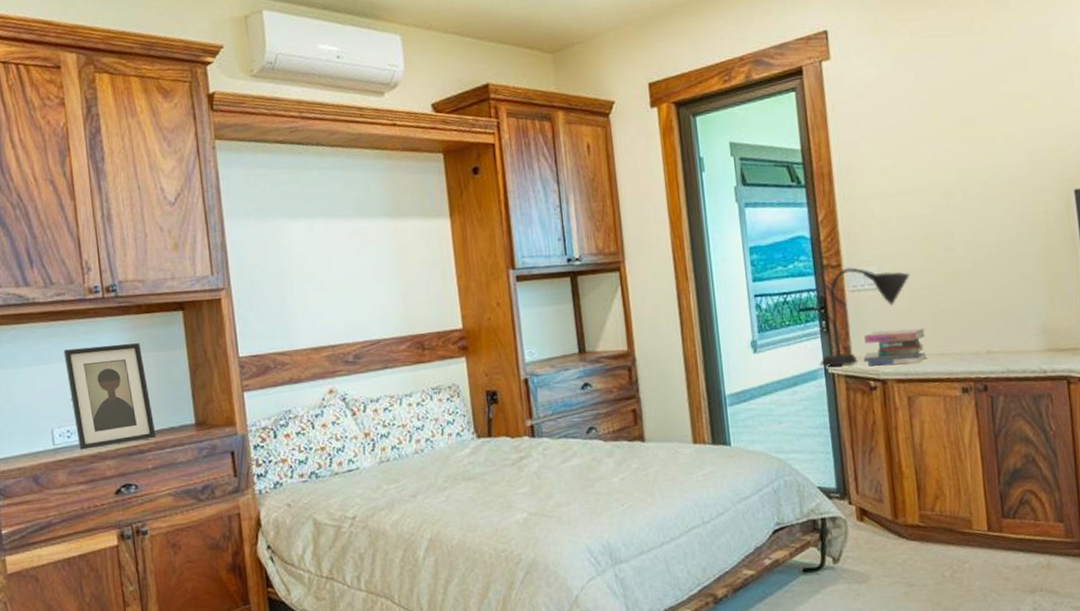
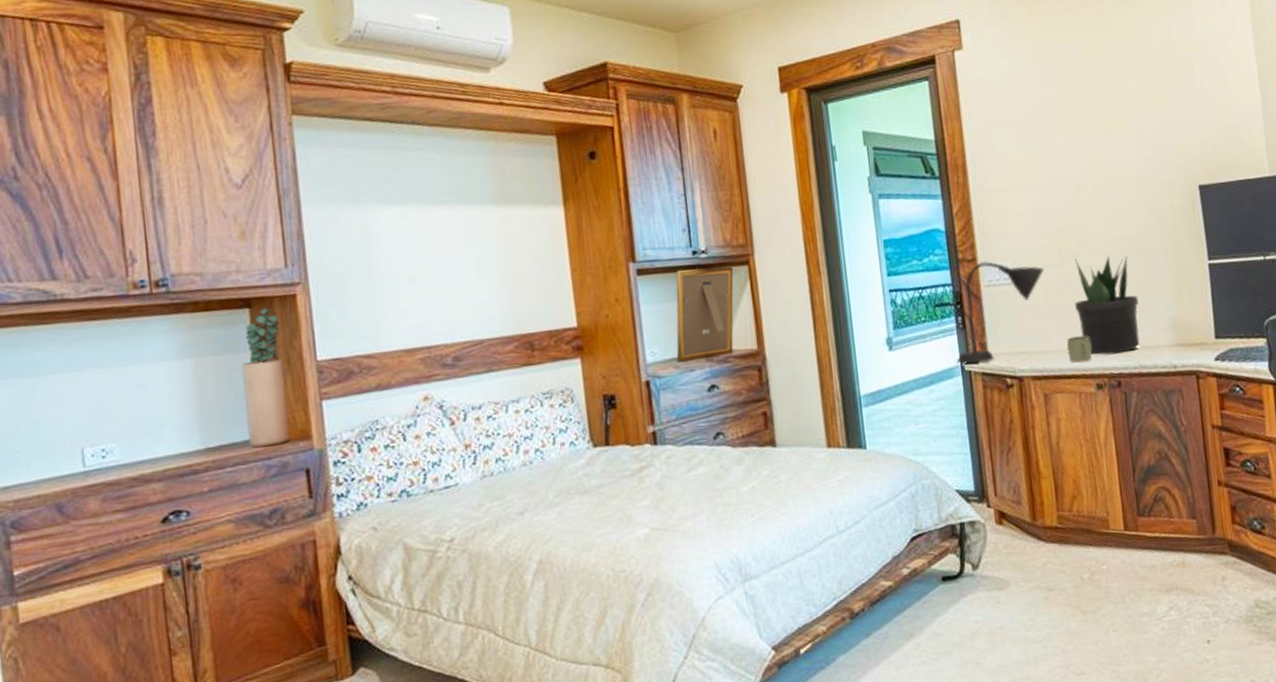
picture frame: present [63,343,156,450] -> none [99,346,214,472]
vase: none [177,304,218,432] -> present [241,301,290,448]
picture frame: none [552,273,606,362] -> present [676,267,734,362]
books: present [863,328,926,366] -> none [999,323,1061,363]
mug: none [931,340,958,367] -> present [1066,335,1092,363]
planter: none [941,262,1008,359] -> present [1074,256,1140,355]

